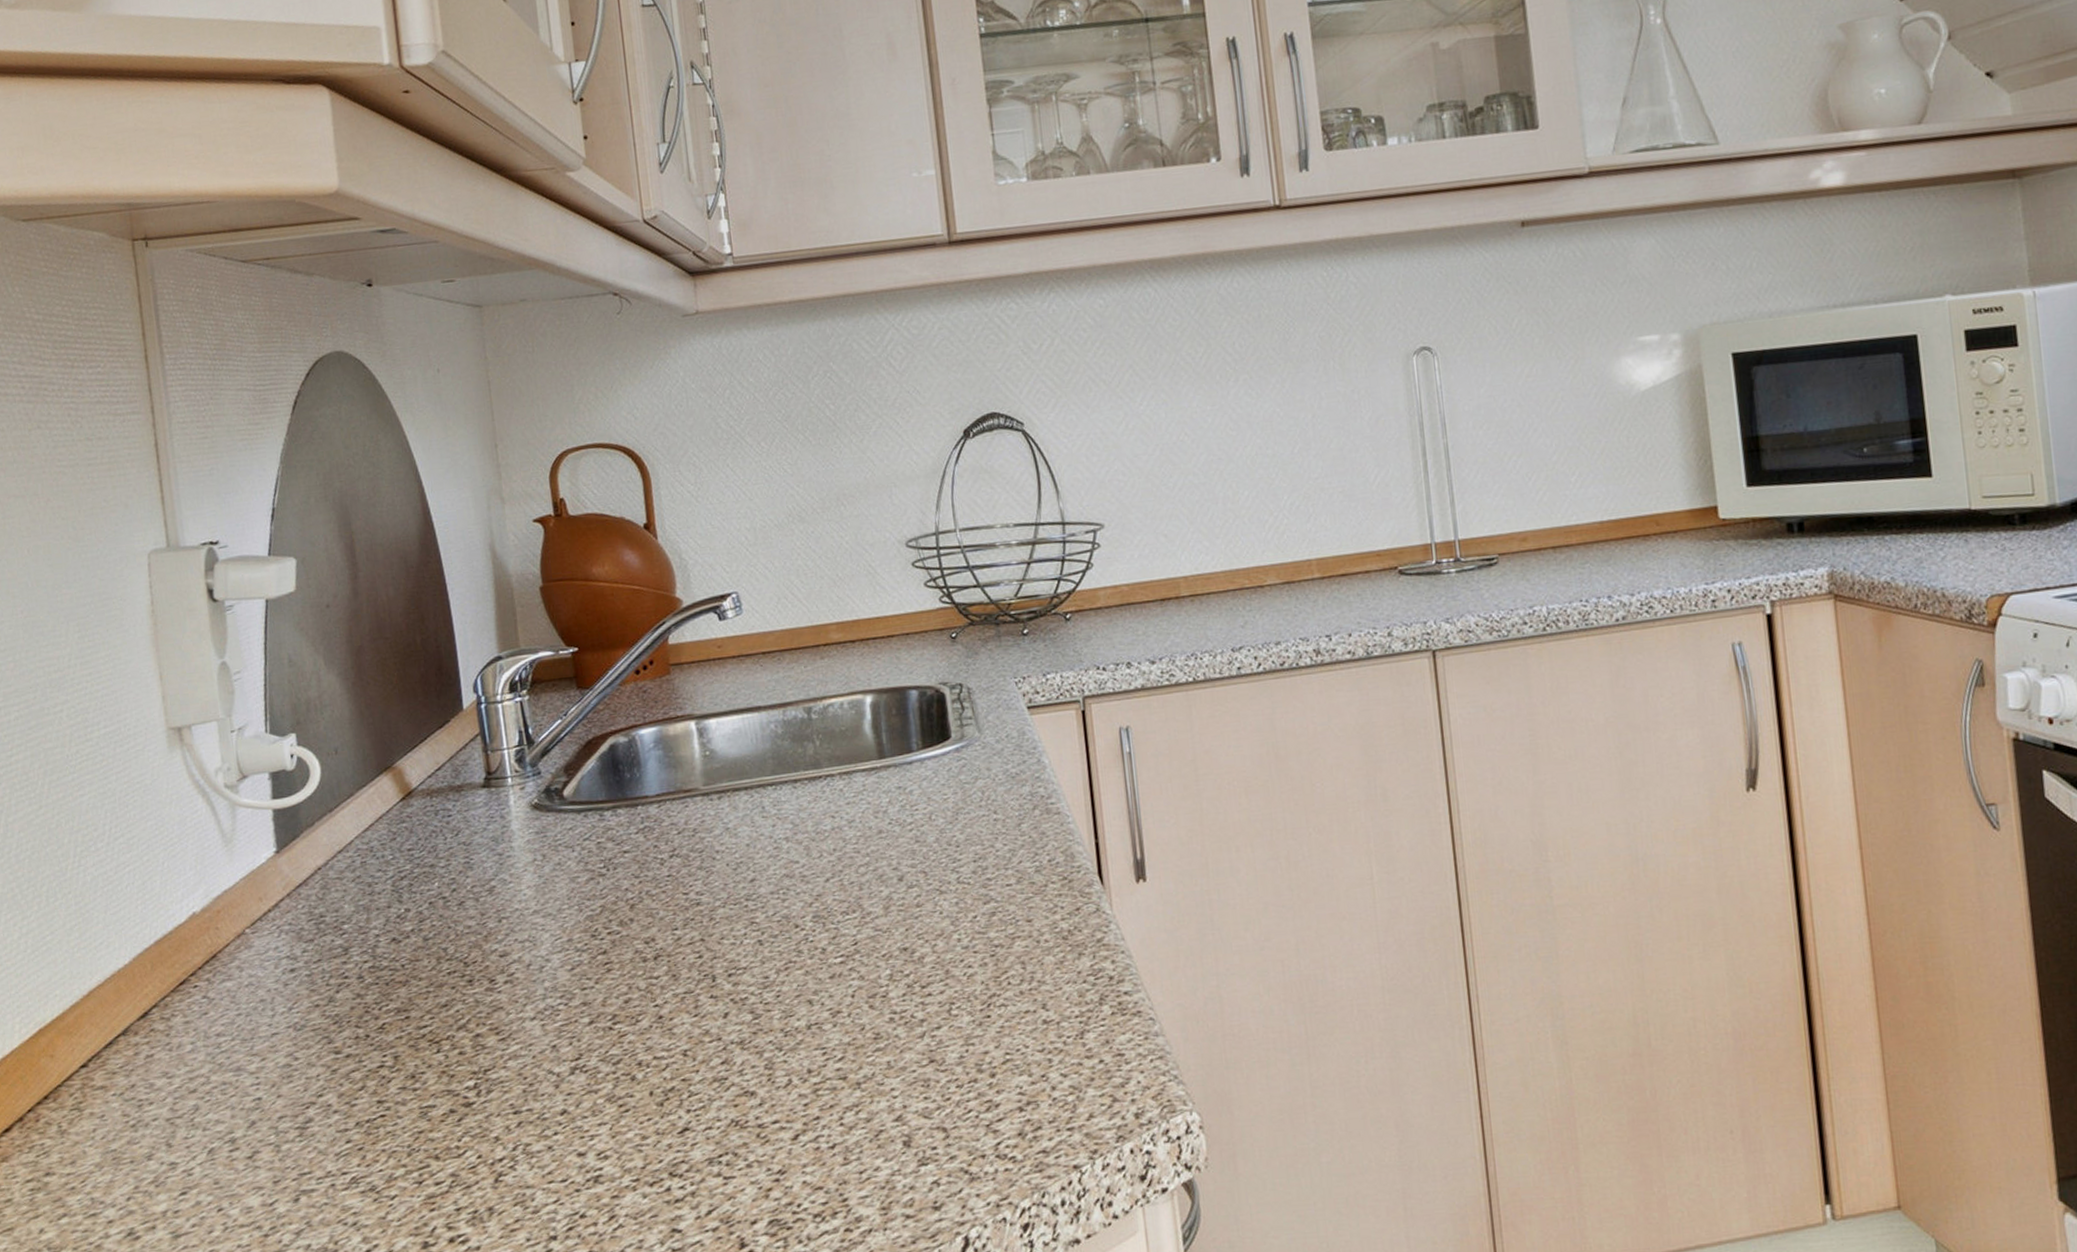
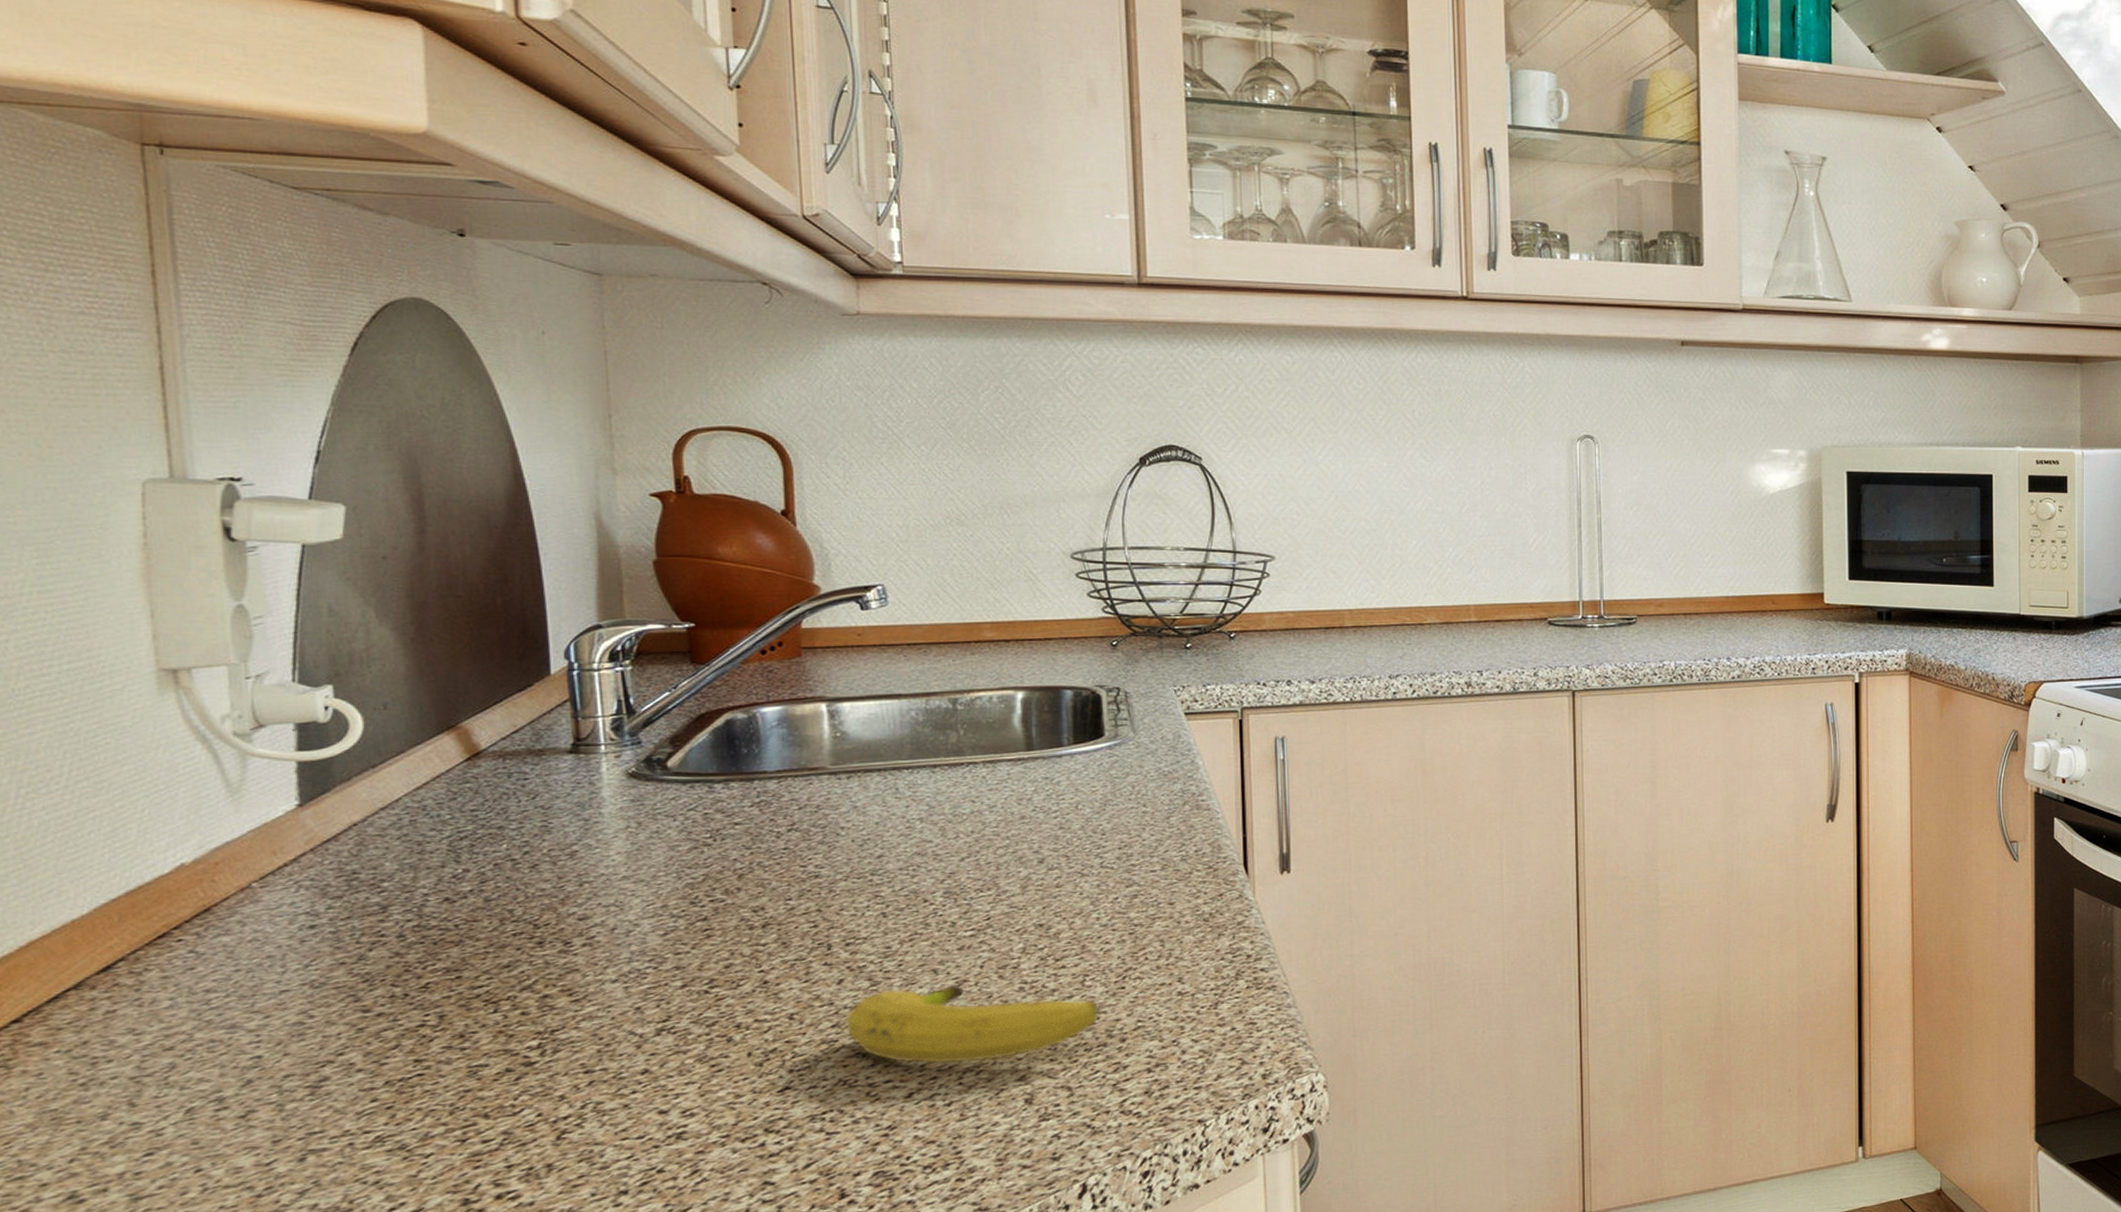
fruit: none [732,1015,969,1104] -> present [844,984,1100,1065]

